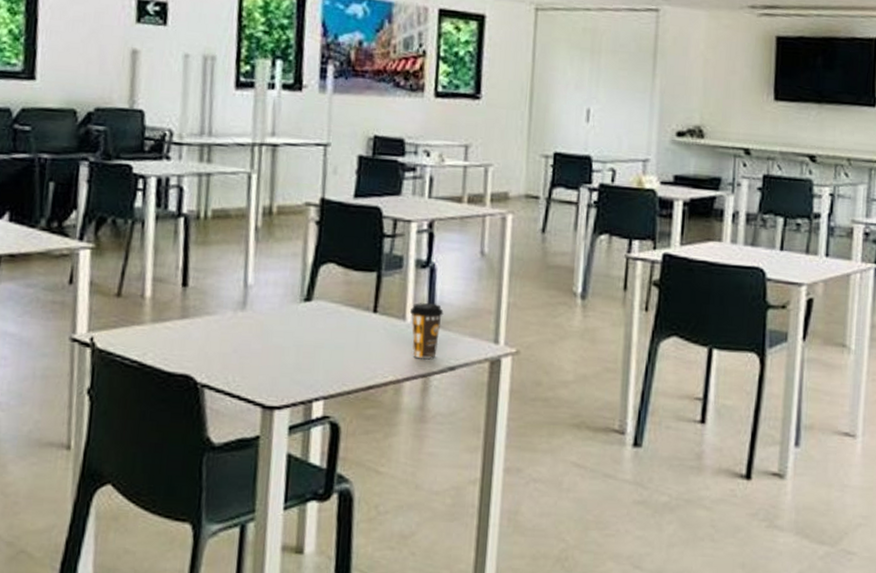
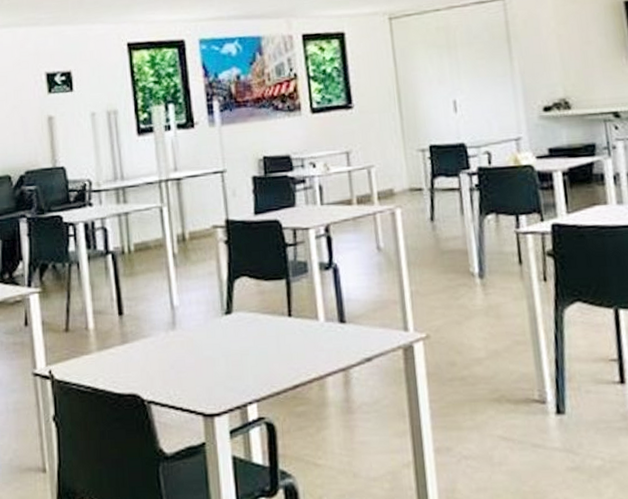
coffee cup: present [409,303,444,360] -> none [321,301,353,354]

